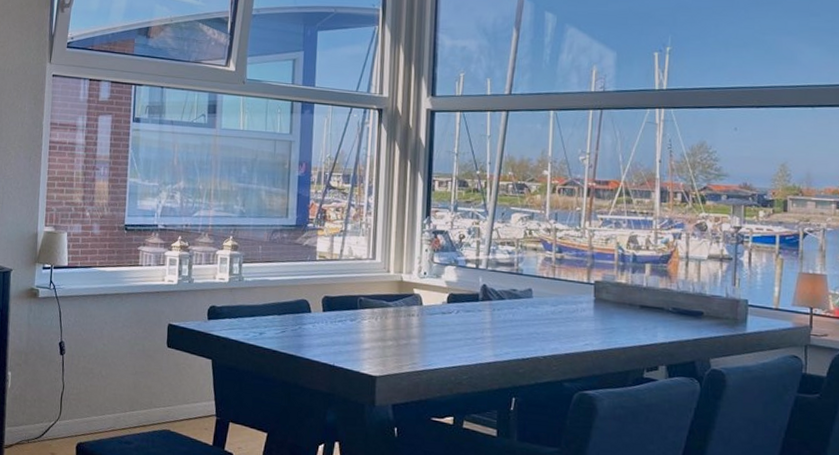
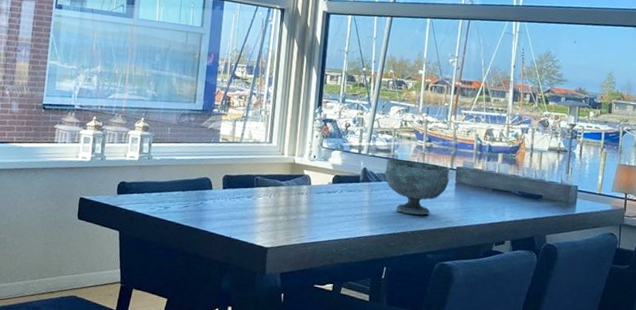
decorative bowl: none [508,273,587,338] -> present [385,159,450,215]

